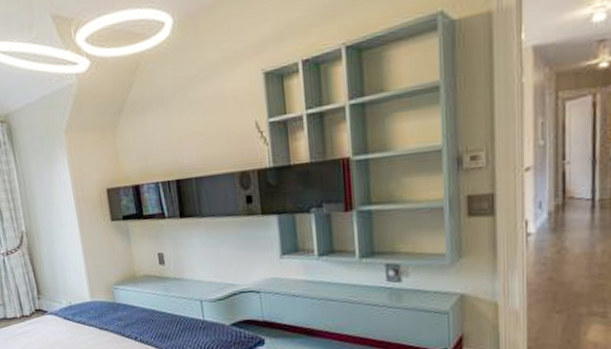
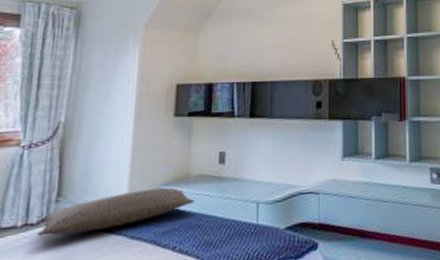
pillow: none [31,286,145,325] -> present [36,187,195,237]

